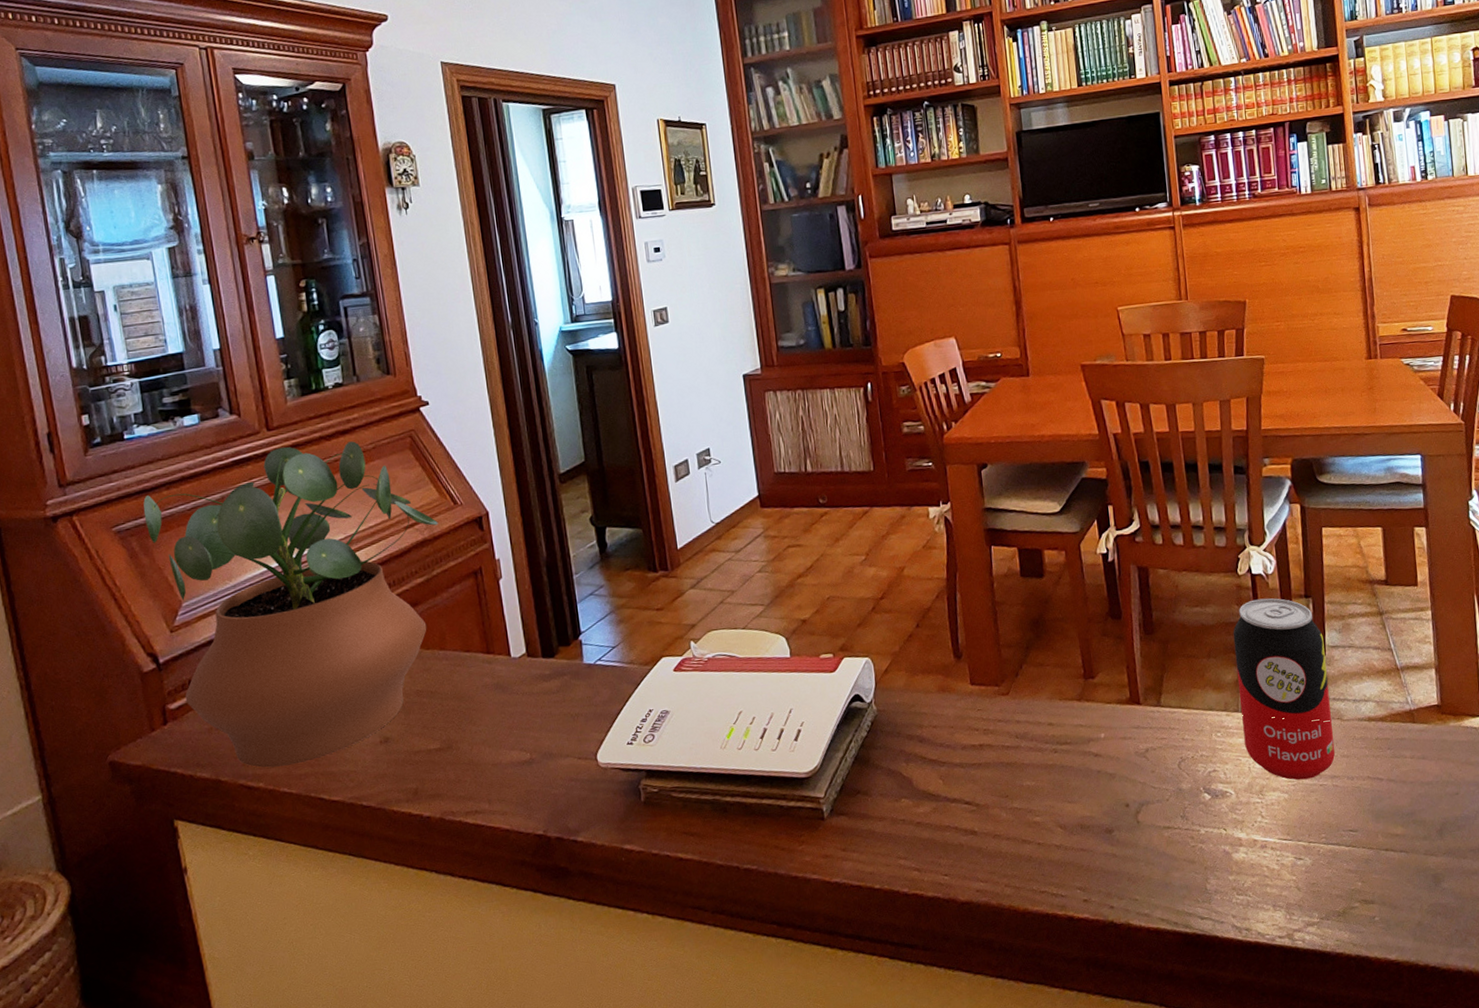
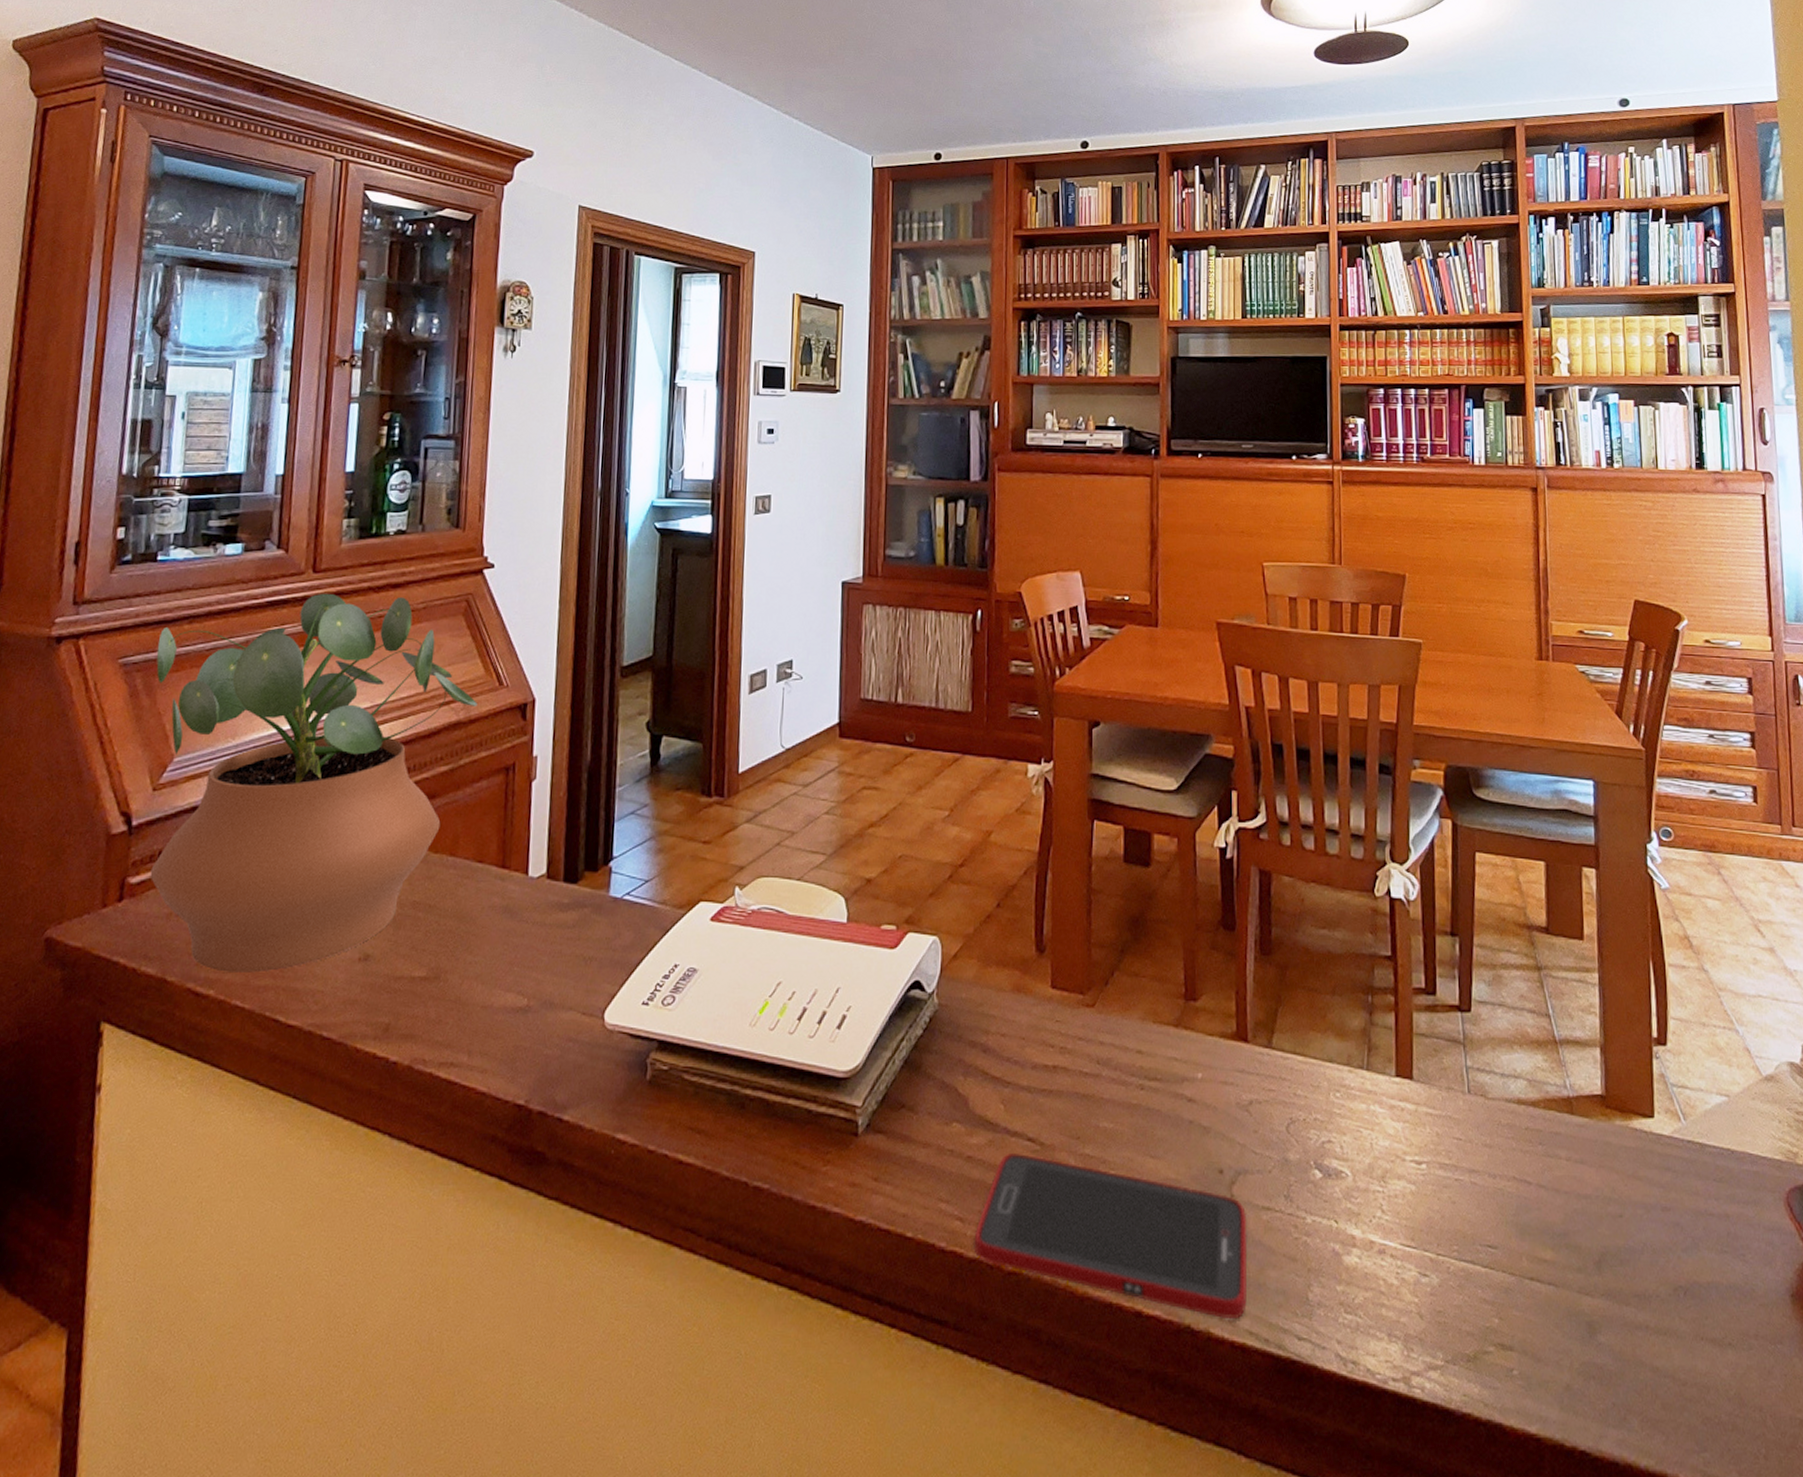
cell phone: none [930,814,1157,912] -> present [974,1152,1248,1318]
beverage can: present [1233,598,1336,780] -> none [1364,929,1476,1169]

